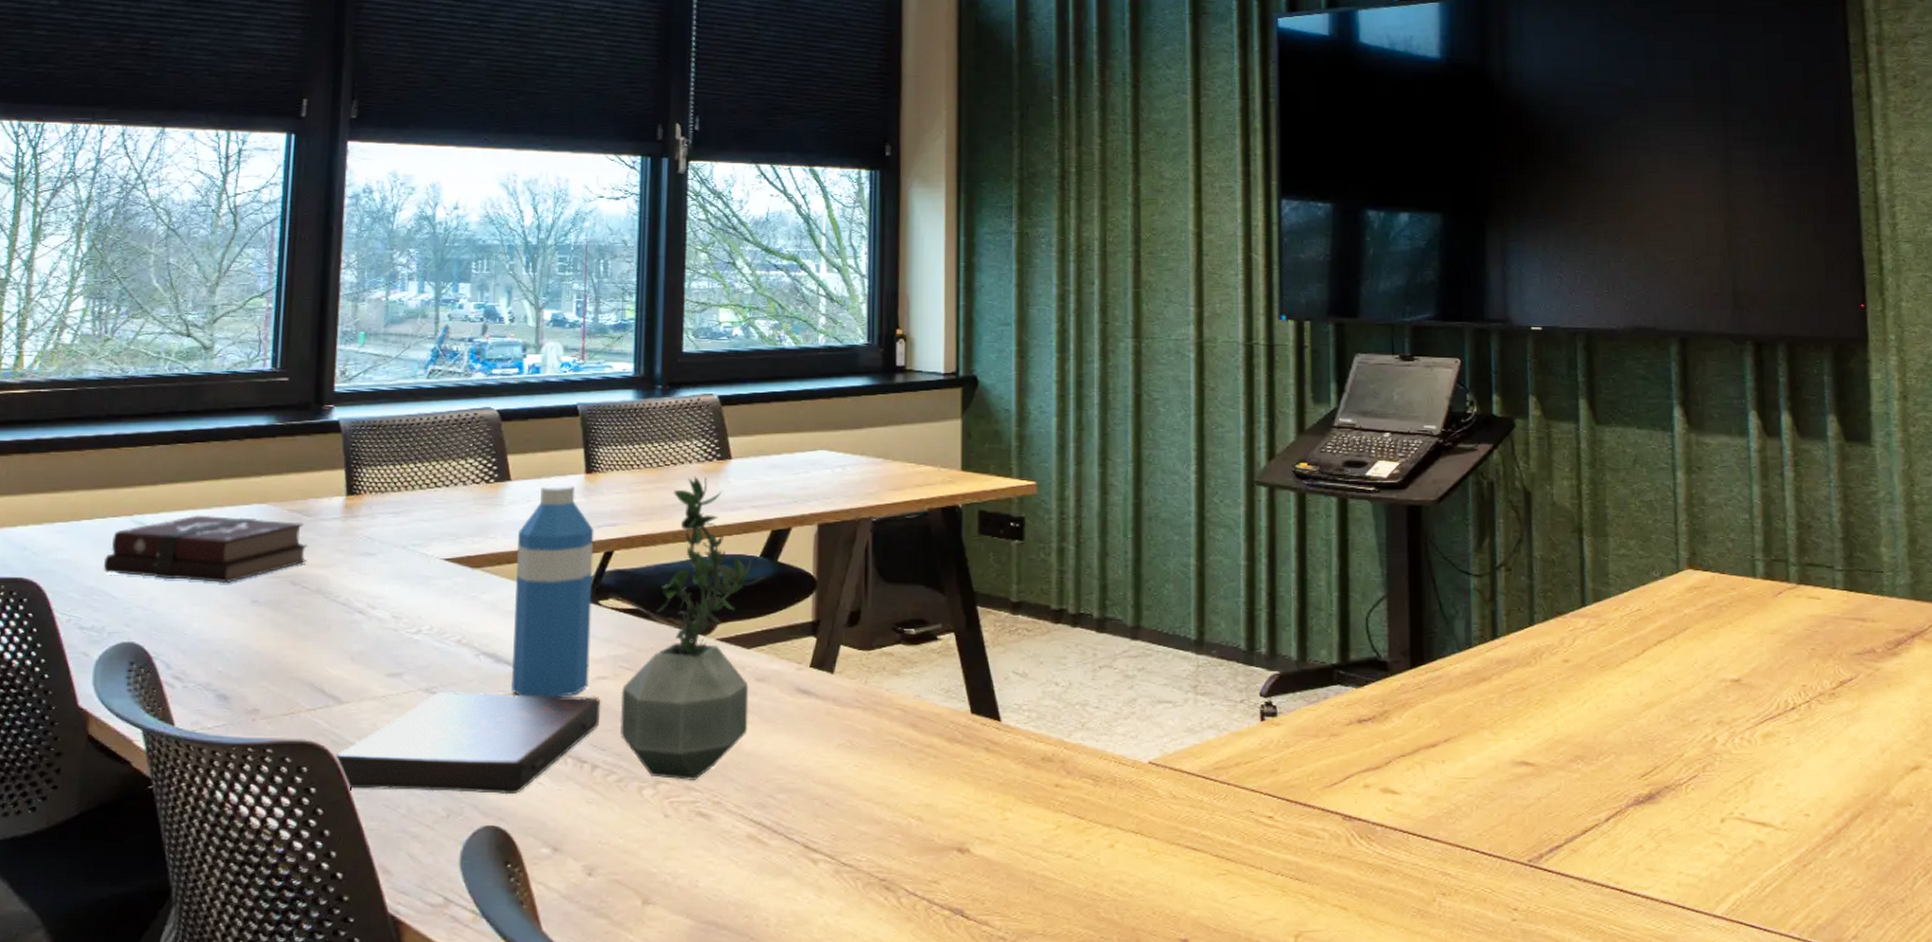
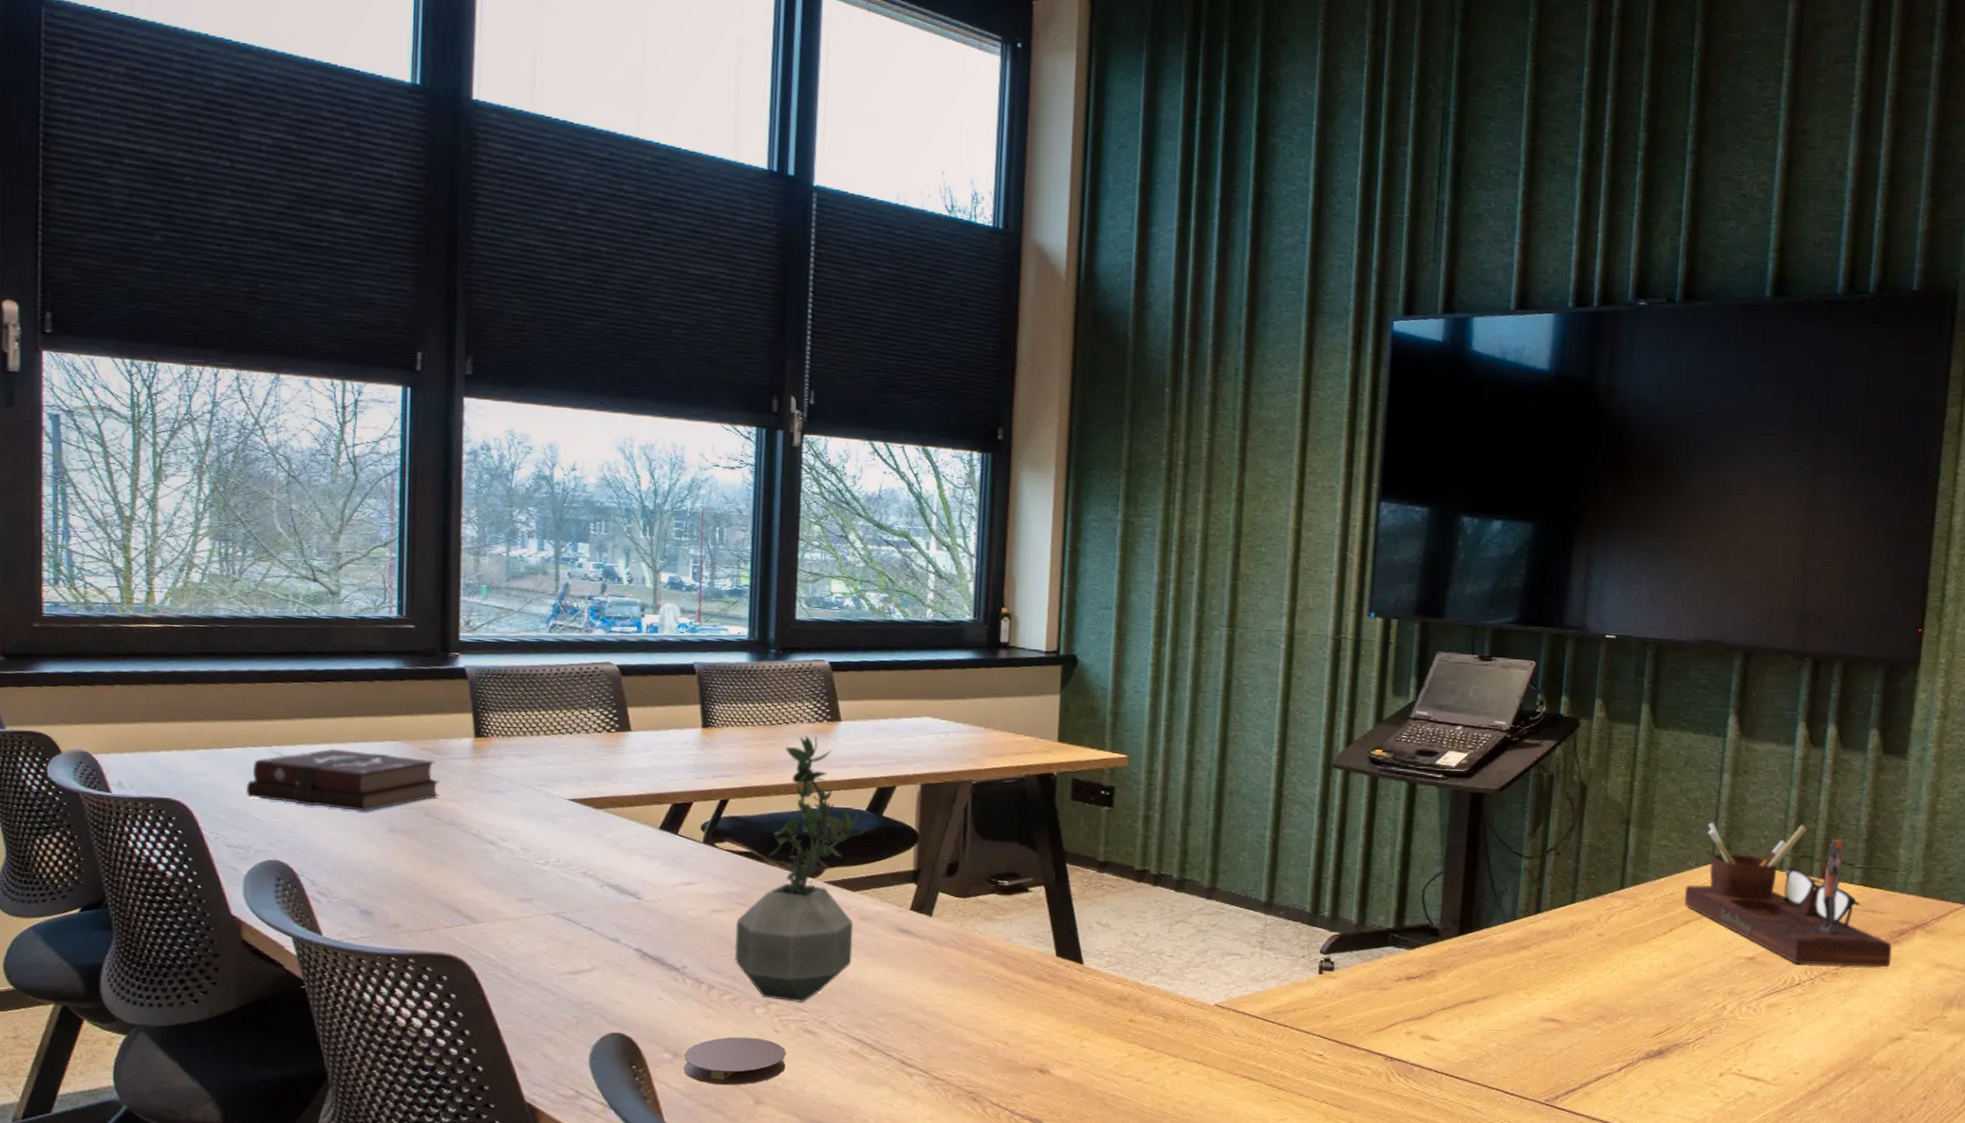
book: present [333,692,601,795] -> none [471,917,717,1008]
water bottle: present [511,485,594,697] -> none [634,736,711,926]
coaster: none [563,824,677,884] -> present [683,1037,786,1086]
desk organizer: none [1652,523,1892,685] -> present [1684,823,1892,968]

